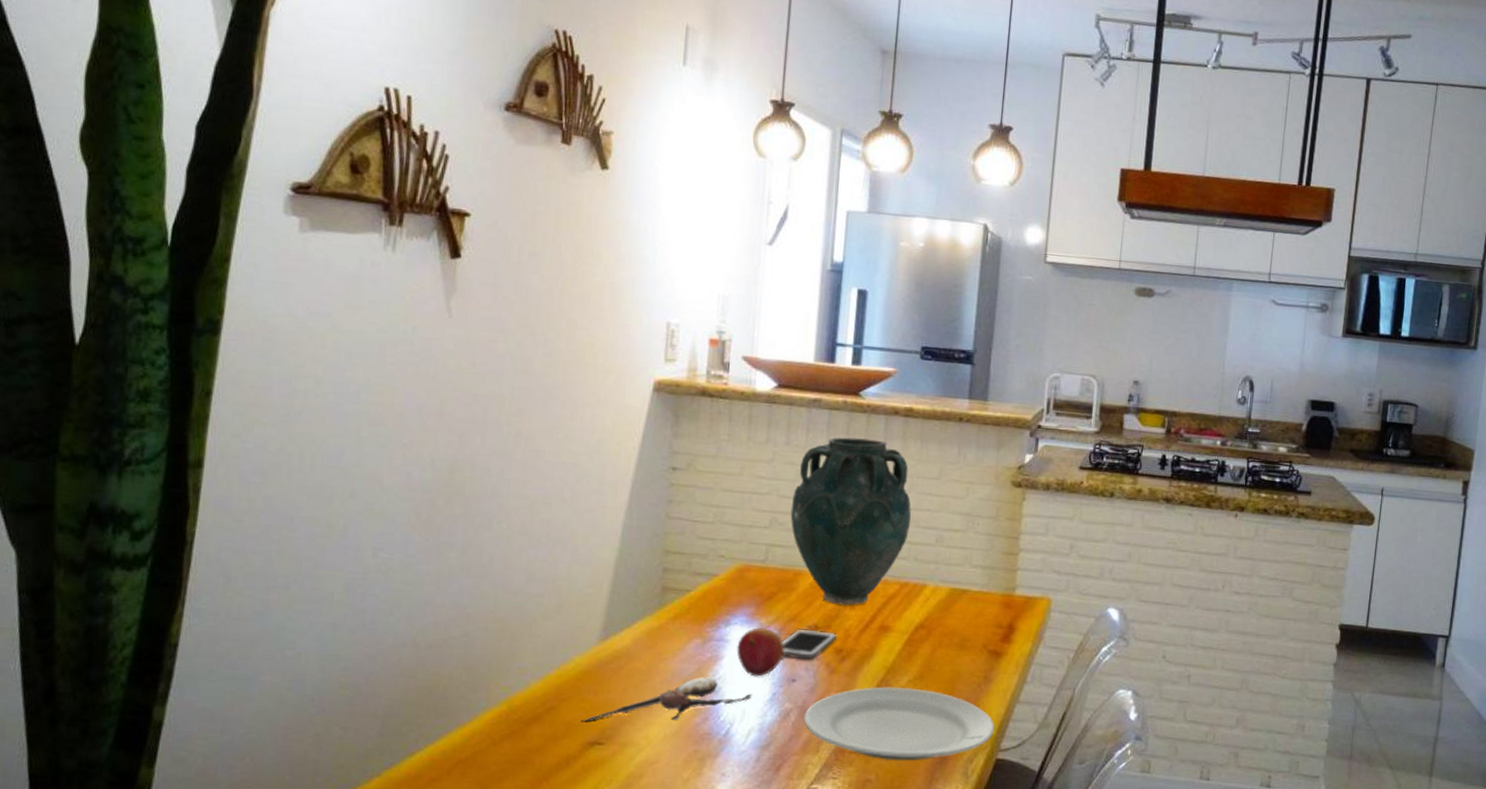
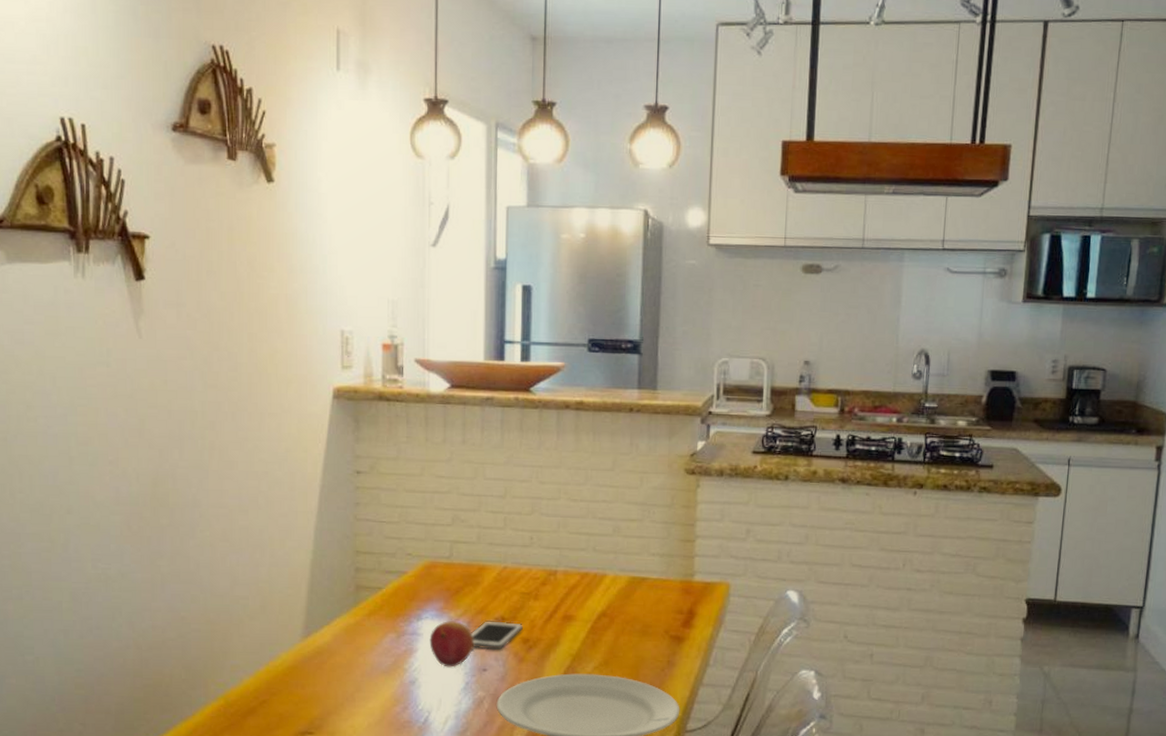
spoon: present [582,677,752,721] -> none [292,669,447,713]
vase: present [790,437,912,606] -> none [471,433,588,597]

